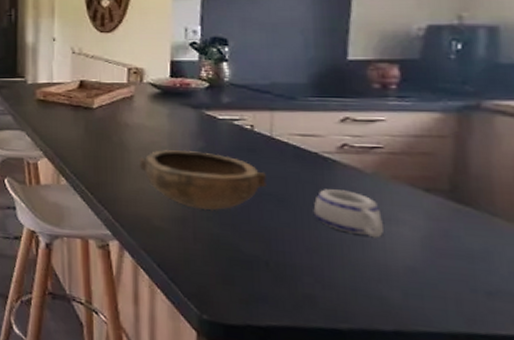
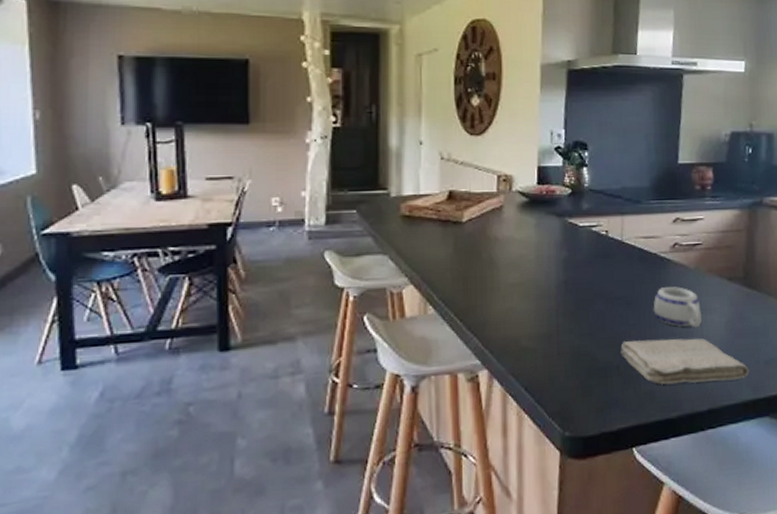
bowl: present [140,149,267,211] -> none [509,261,618,323]
washcloth: none [270,238,461,306] -> present [620,338,750,385]

